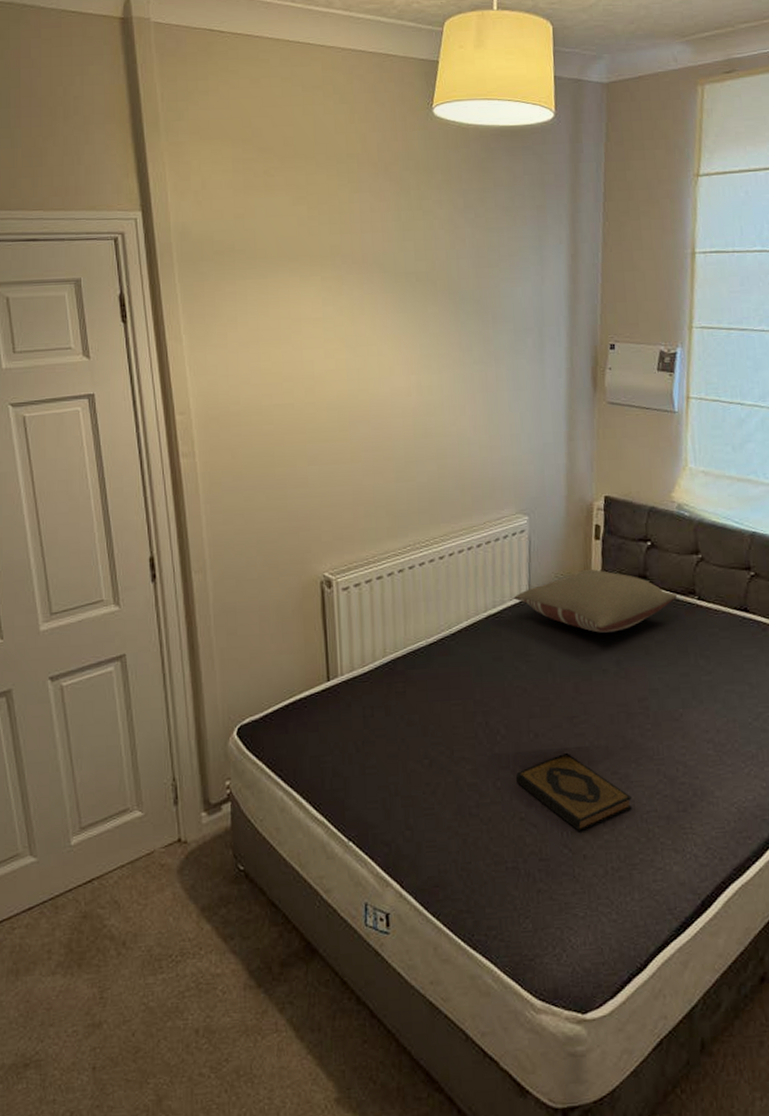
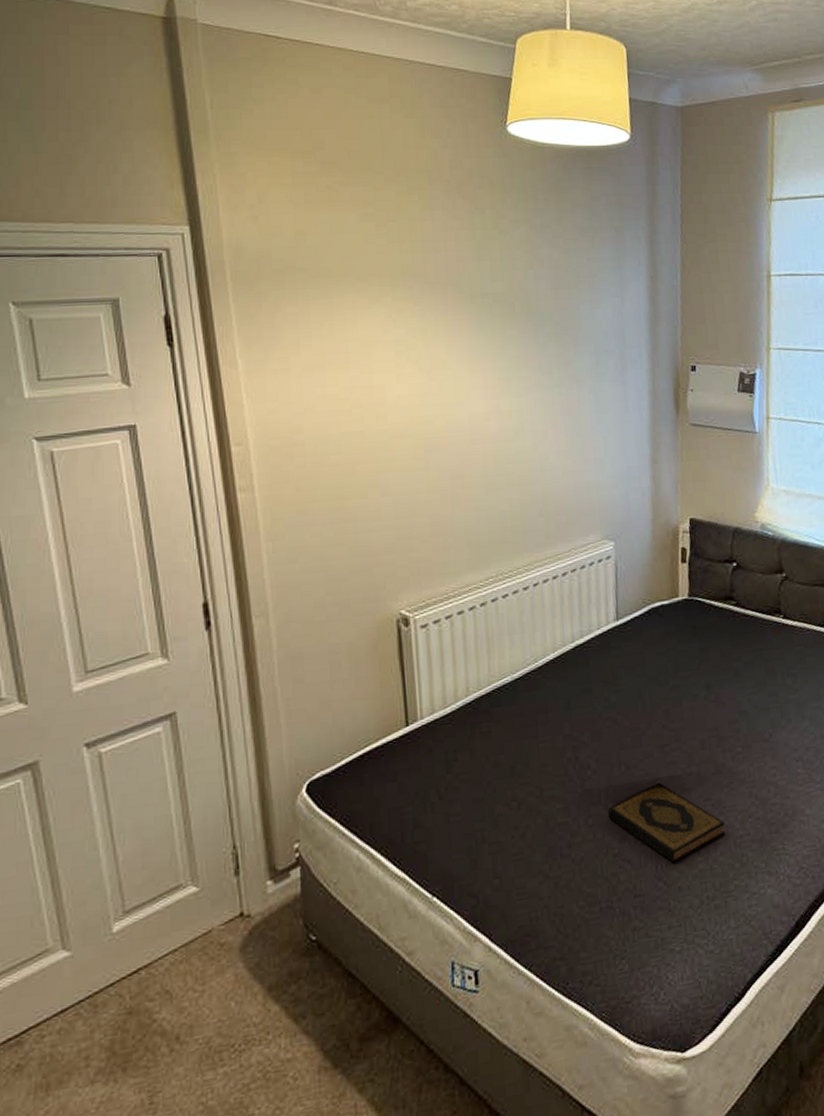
pillow: present [513,568,677,633] -> none [600,592,763,658]

